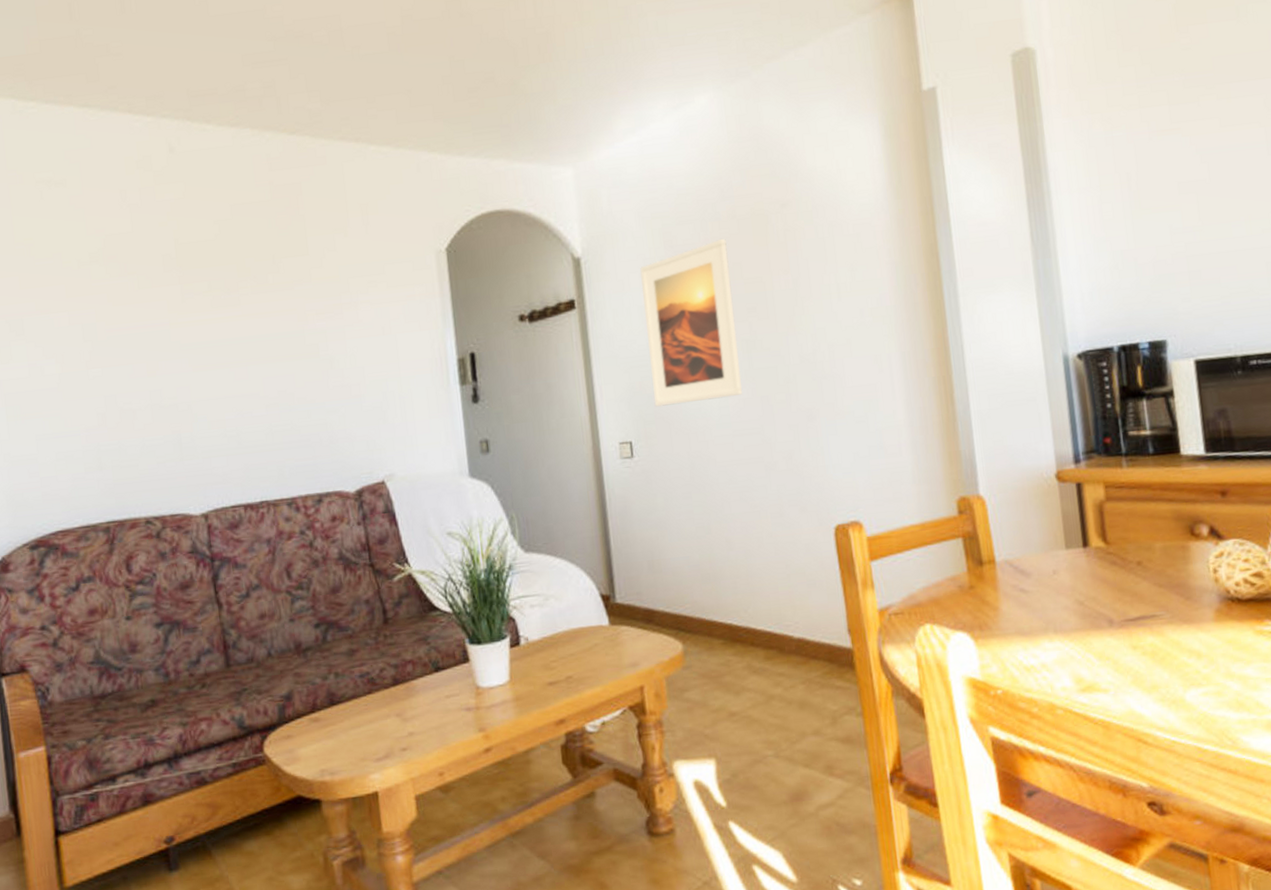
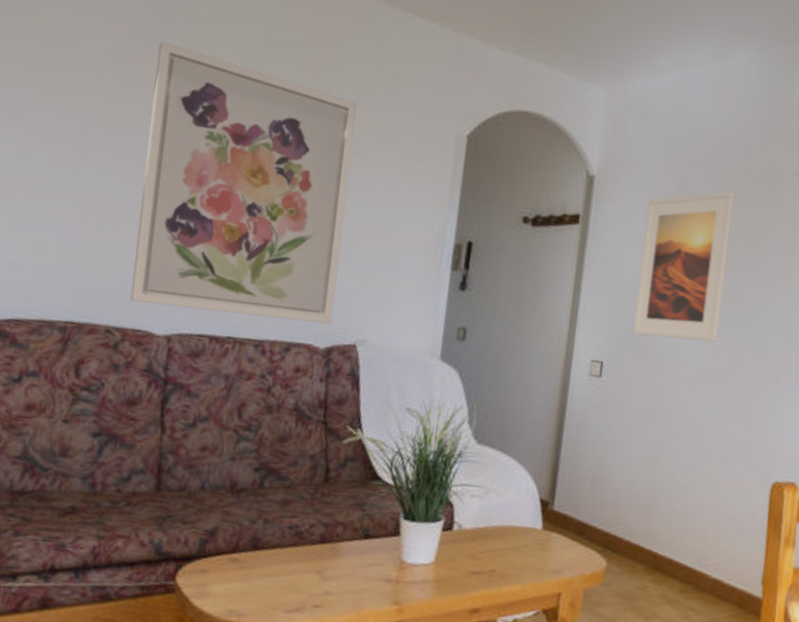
wall art: none [136,231,356,488] -> present [131,41,356,324]

